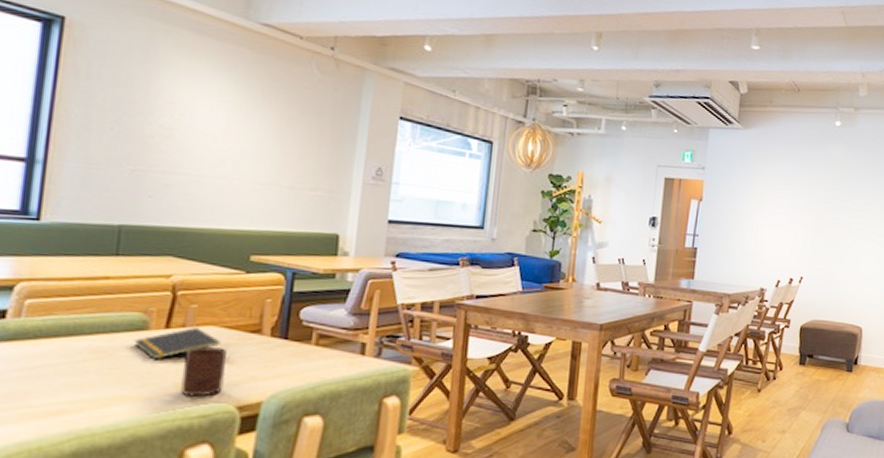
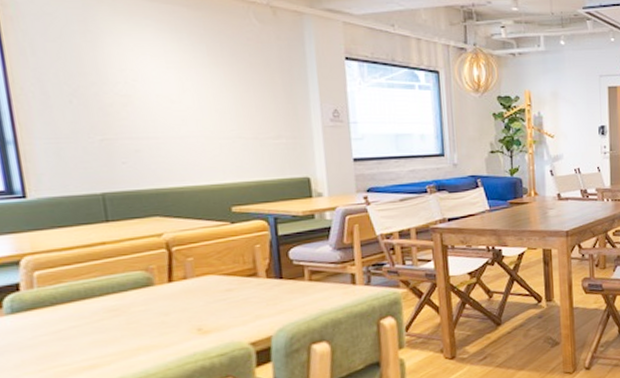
notepad: present [134,328,220,360] -> none [143,278,222,312]
cup: present [180,347,227,397] -> none [192,293,234,339]

